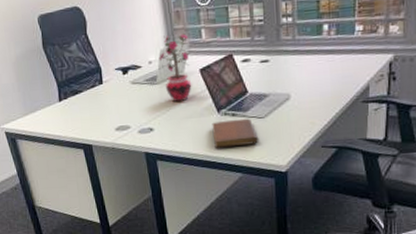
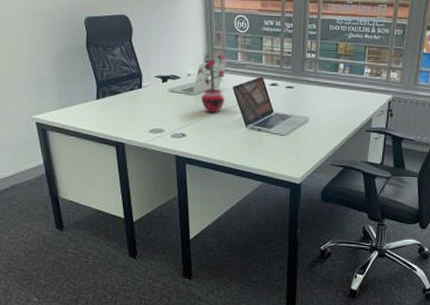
notebook: present [212,118,259,148] -> none [239,134,280,158]

